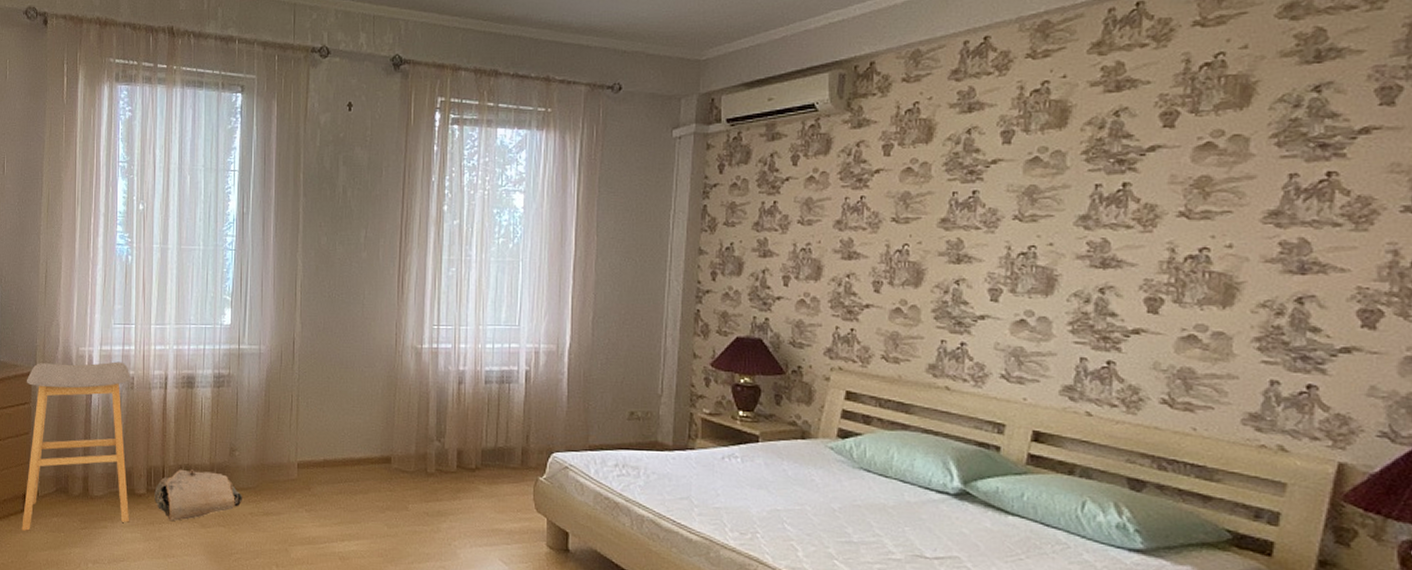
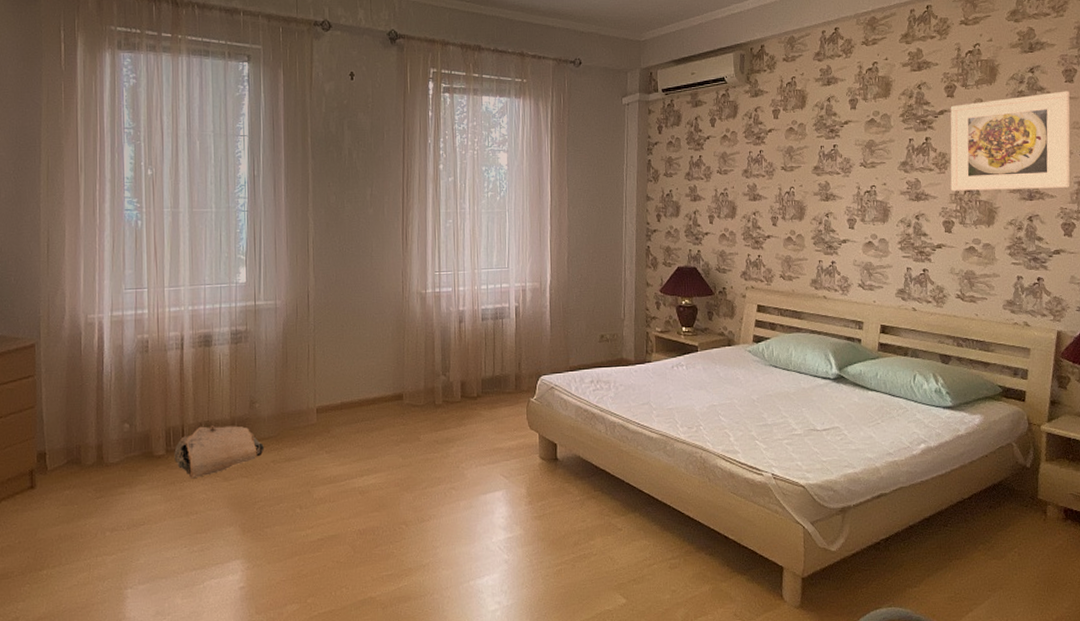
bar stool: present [22,361,130,531] -> none [29,326,148,508]
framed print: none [1161,118,1387,258] -> present [950,91,1070,191]

